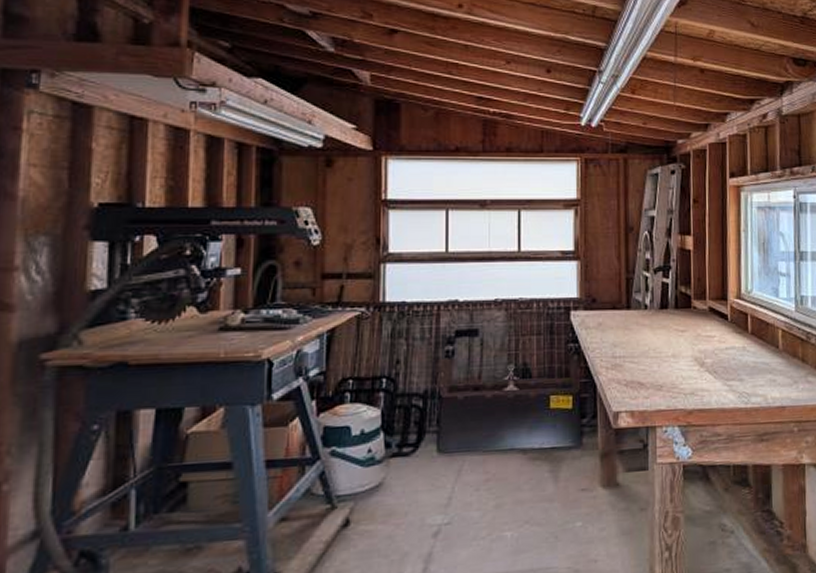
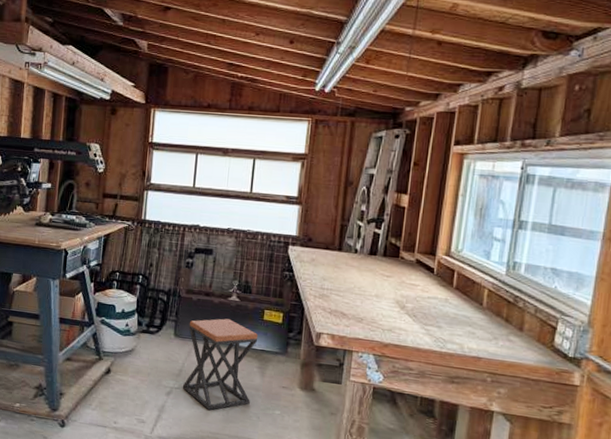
stool: none [454,415,546,544] -> present [182,318,259,411]

